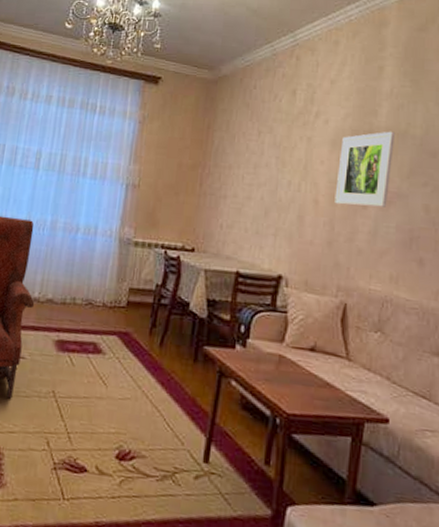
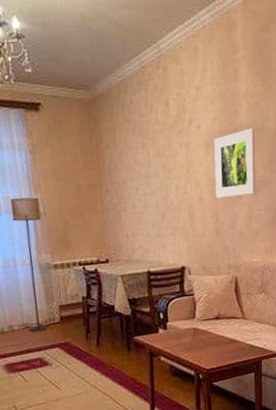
floor lamp: none [92,164,136,313] -> present [9,197,47,333]

